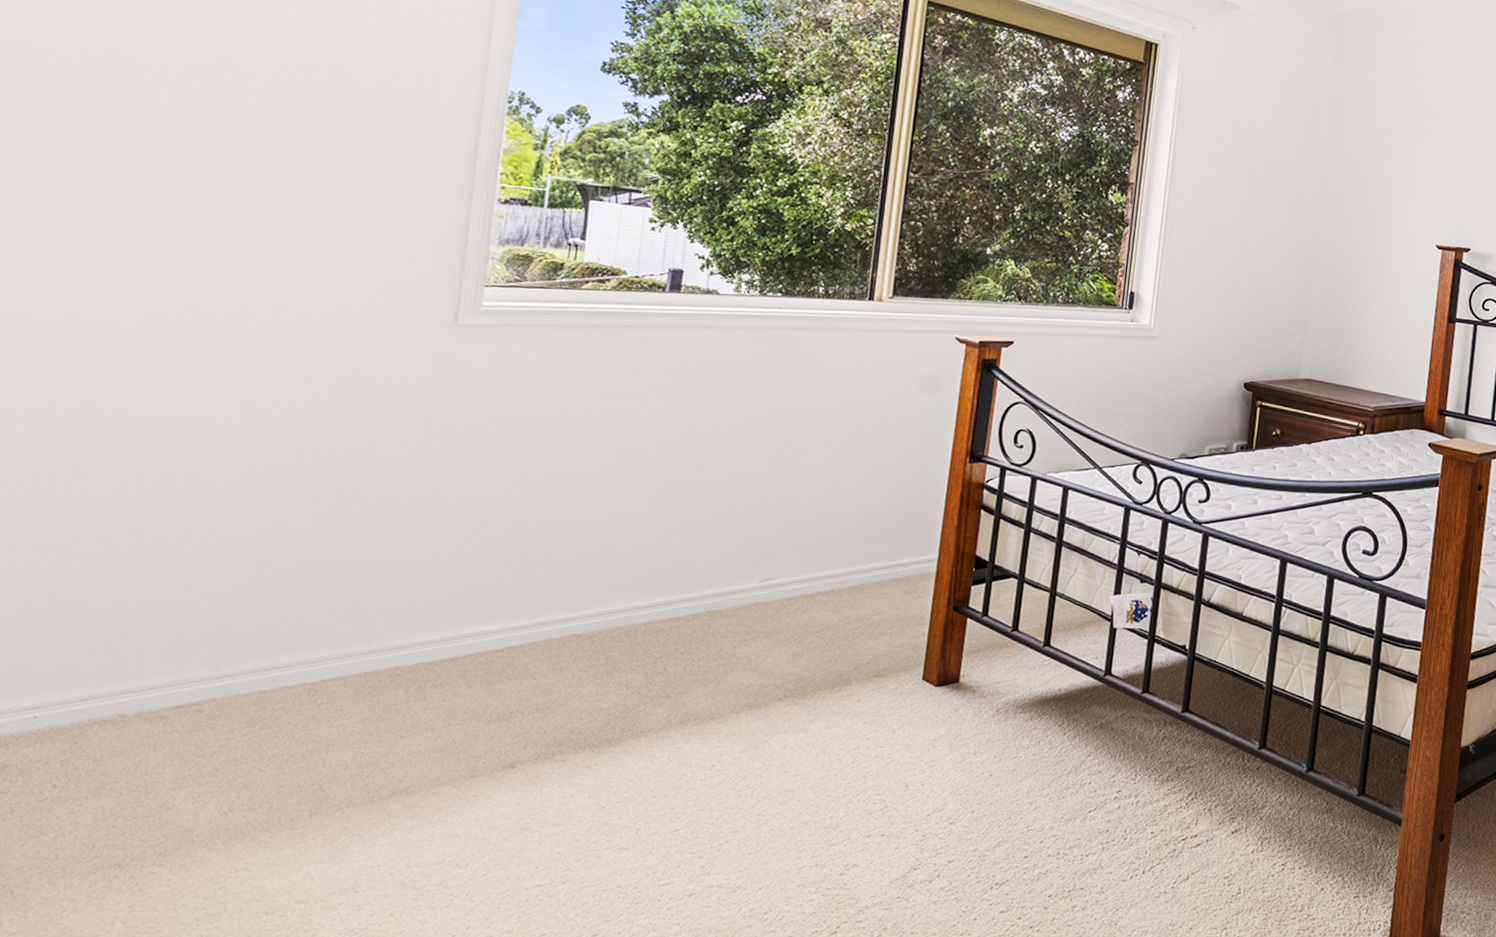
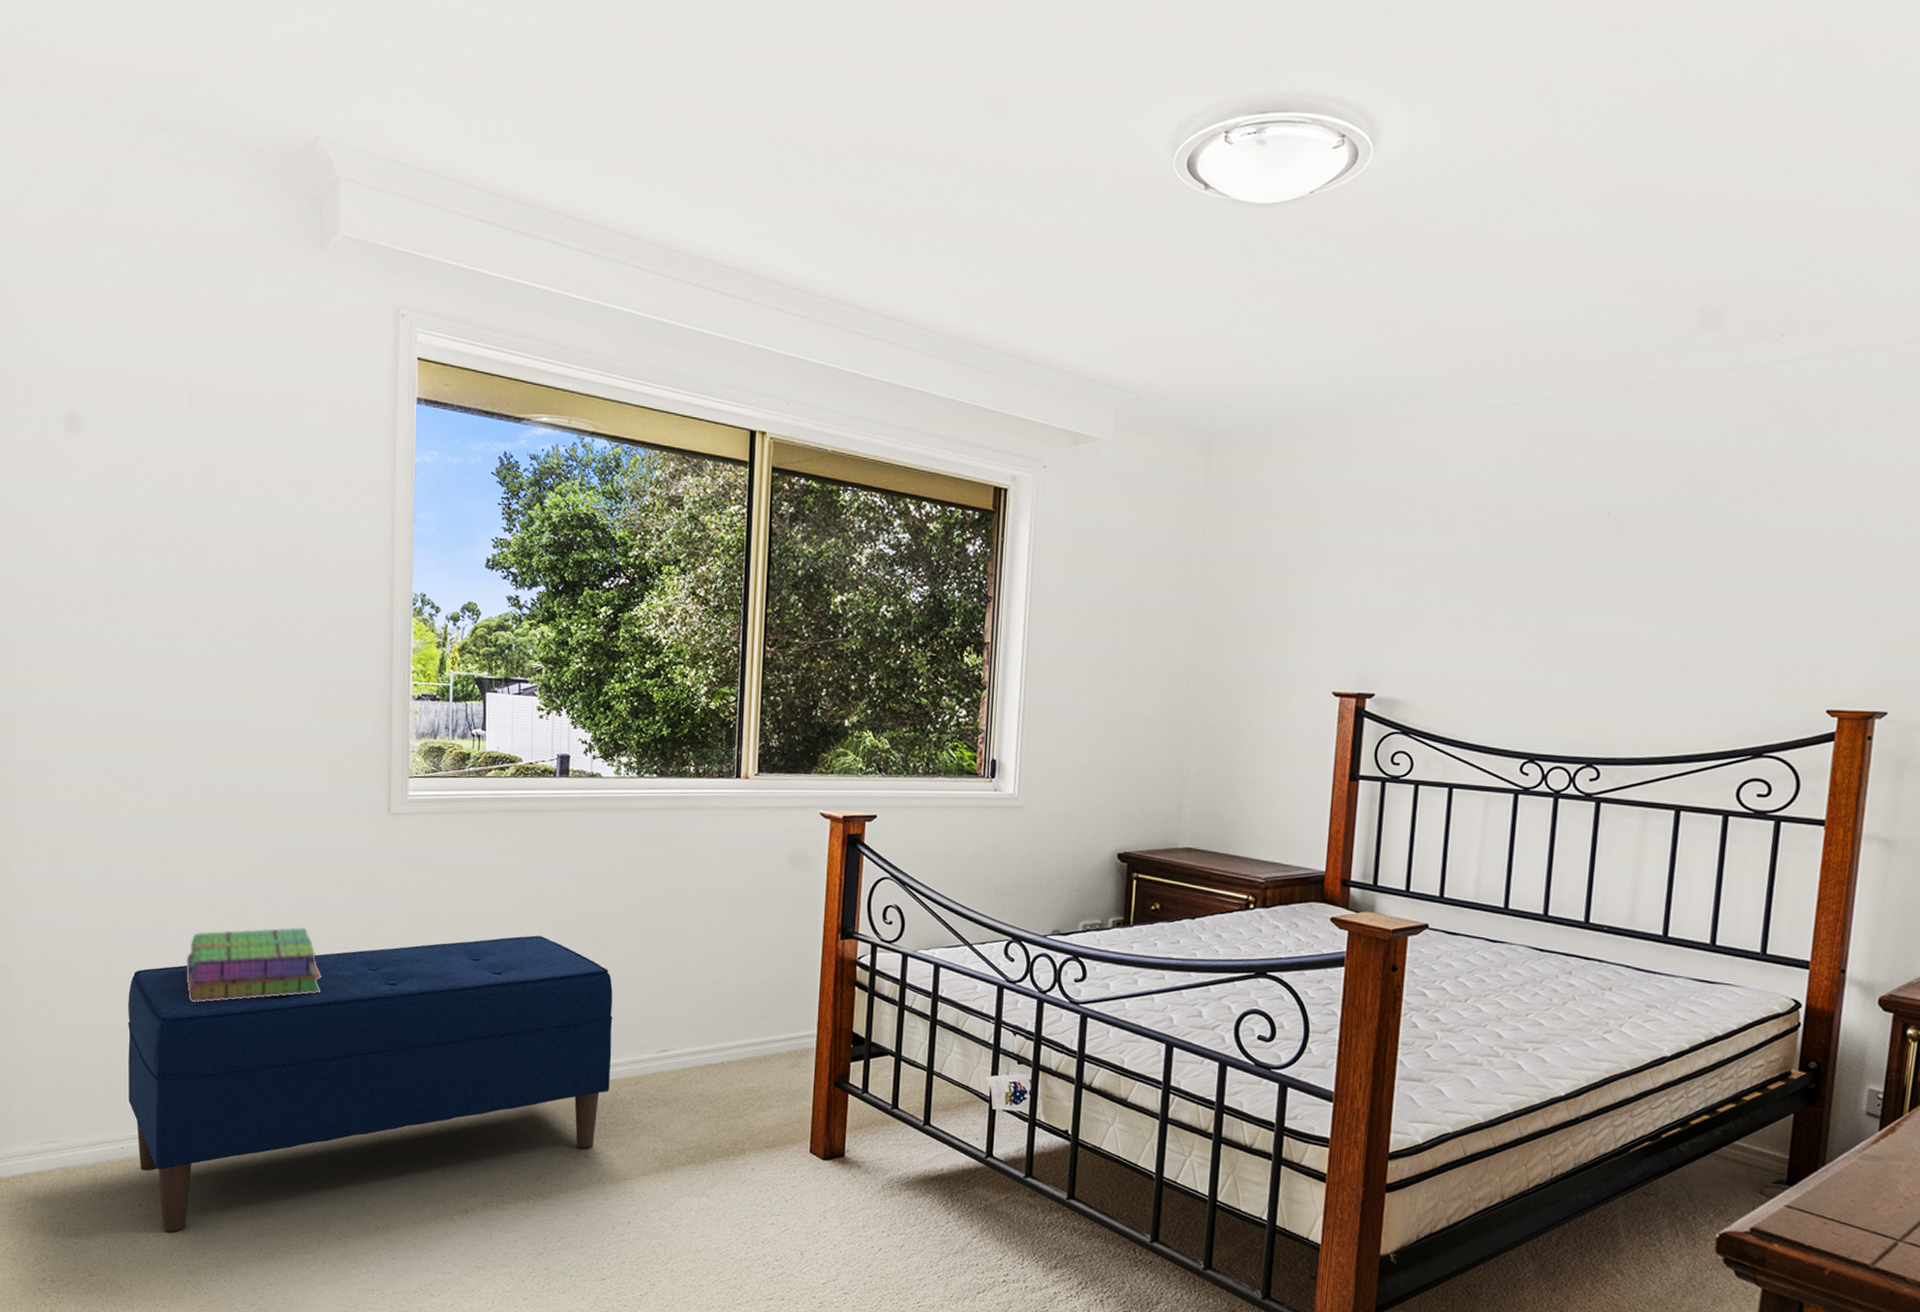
bench: none [52,459,714,818] -> present [128,935,613,1232]
stack of books: none [156,449,347,537] -> present [186,927,321,1002]

